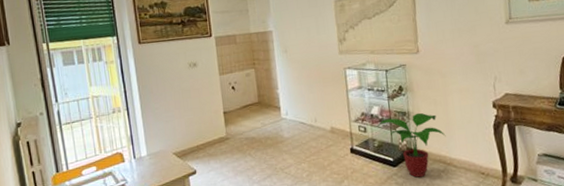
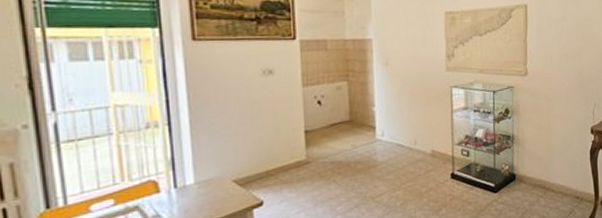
potted plant: present [377,112,446,178] -> none [481,136,547,203]

